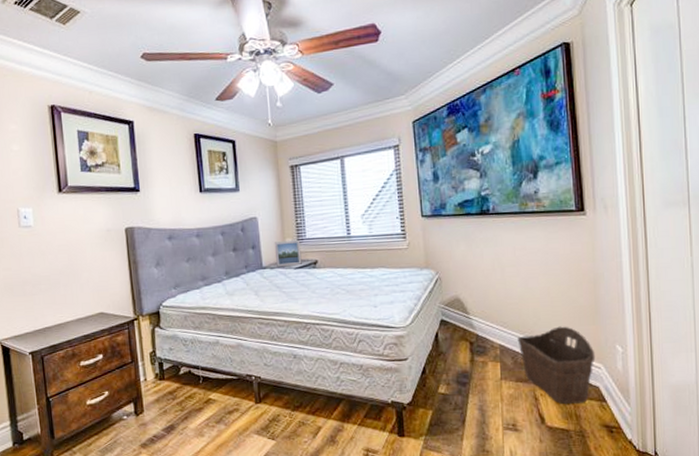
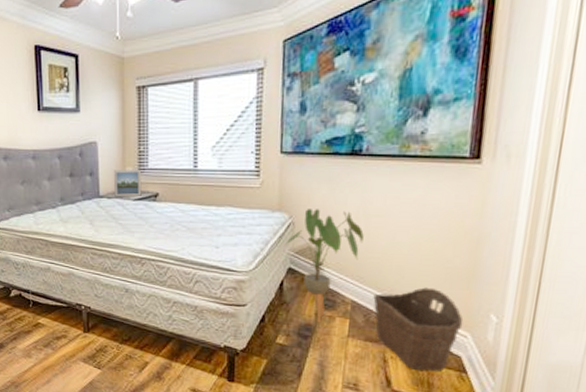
house plant: none [435,264,501,369] -> present [285,209,364,323]

